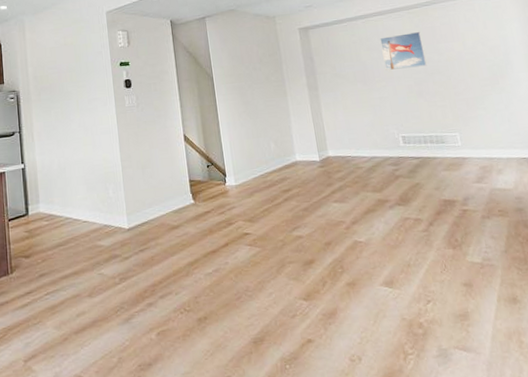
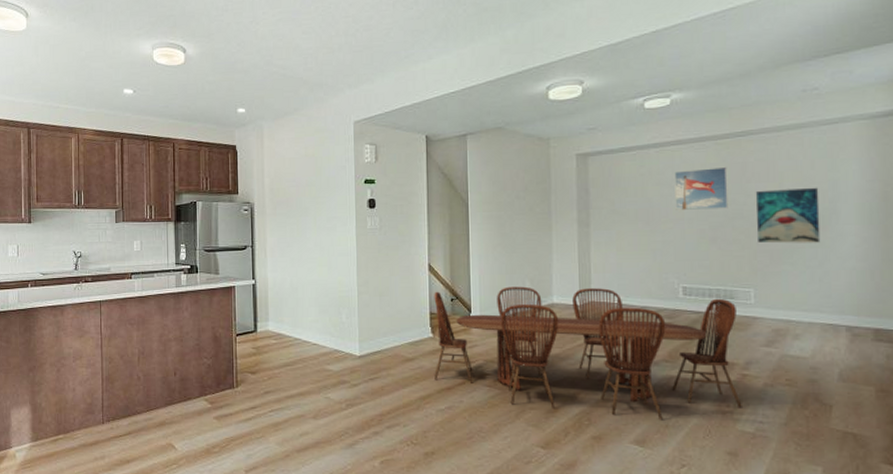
dining set: none [191,143,468,260] -> present [434,286,742,419]
wall art: none [445,43,503,93] -> present [755,187,821,243]

